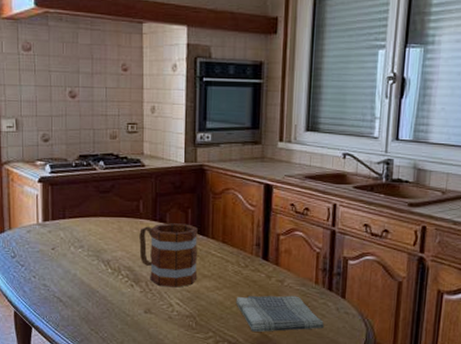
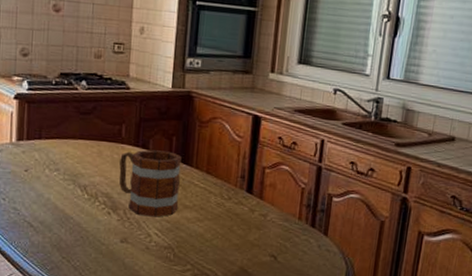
dish towel: present [236,295,324,332] -> none [216,228,305,267]

